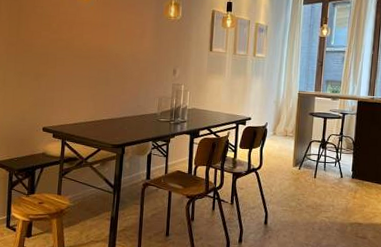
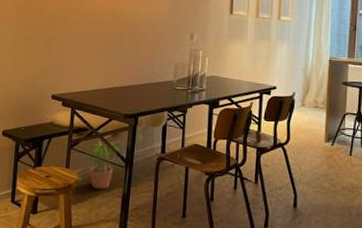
potted plant: none [73,169,110,213] -> present [83,141,122,189]

